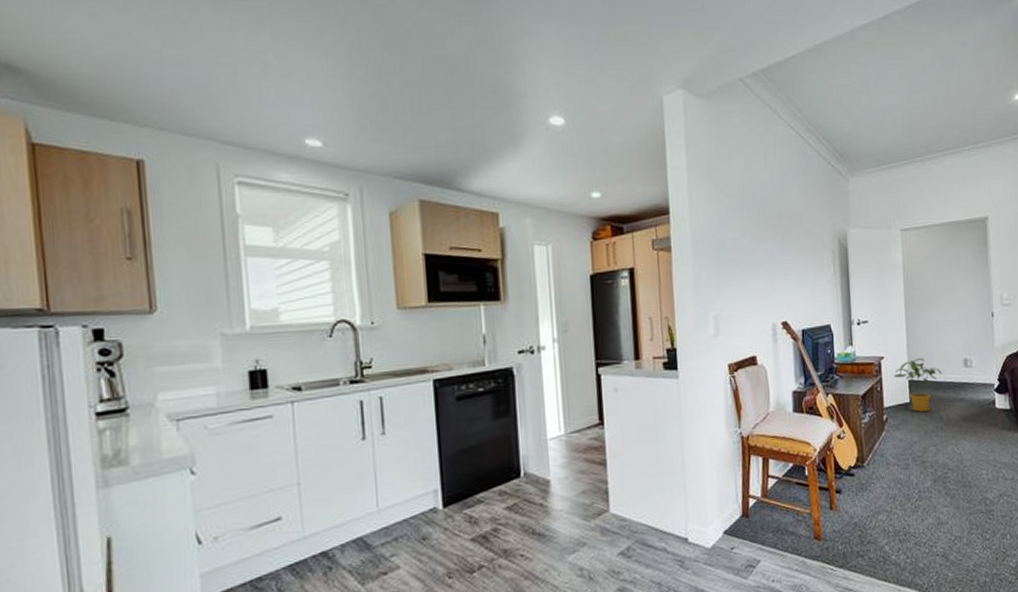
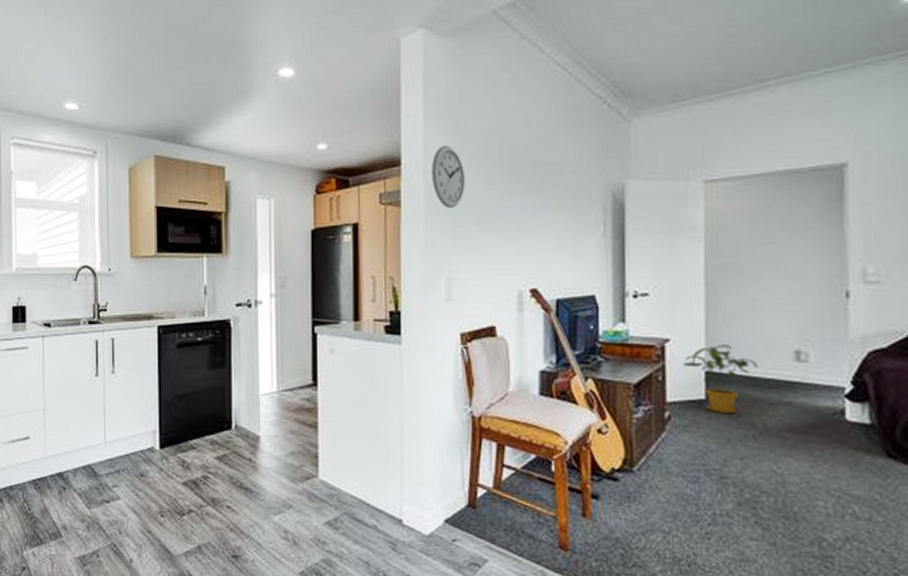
wall clock: none [696,196,726,254] -> present [431,145,466,209]

